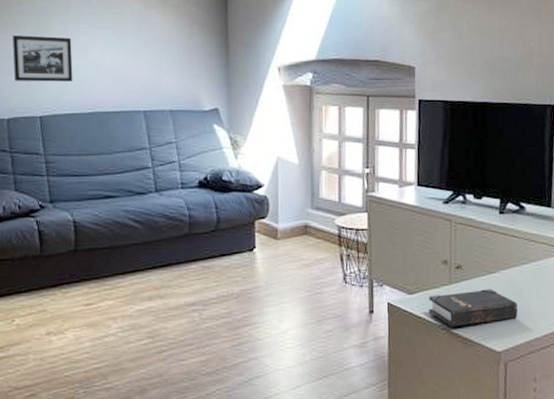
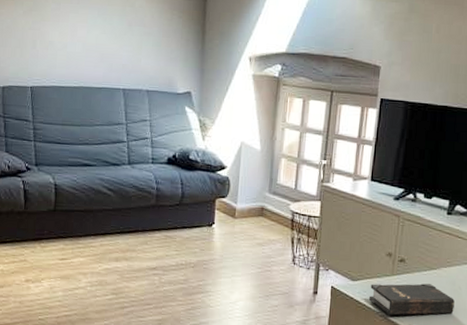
picture frame: present [13,35,73,82] -> none [10,10,63,57]

